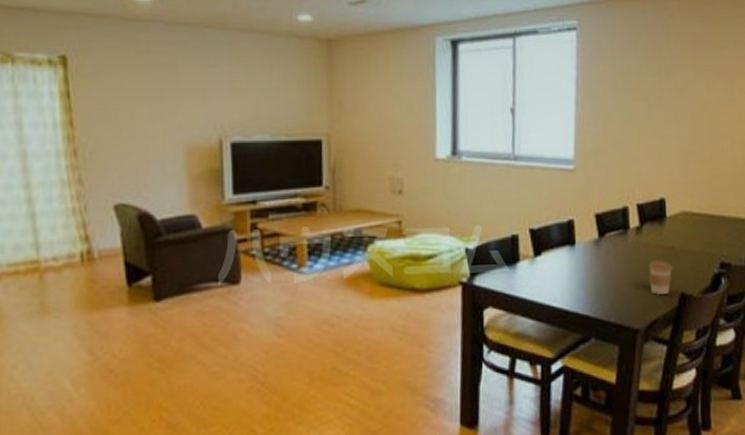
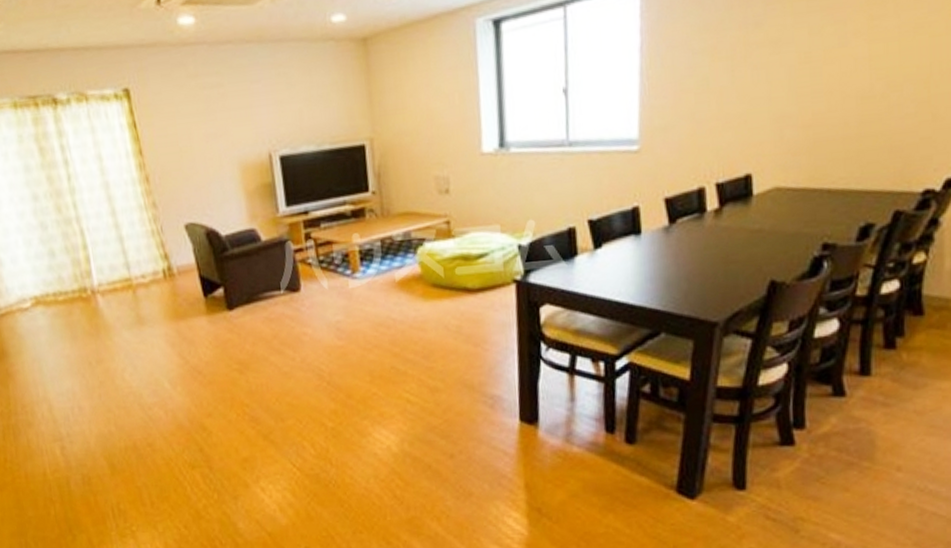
coffee cup: present [649,259,673,295] -> none [730,244,761,284]

